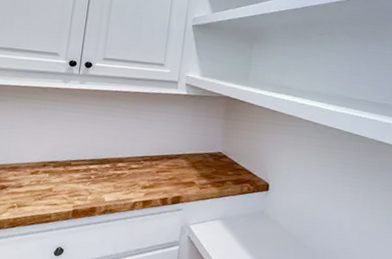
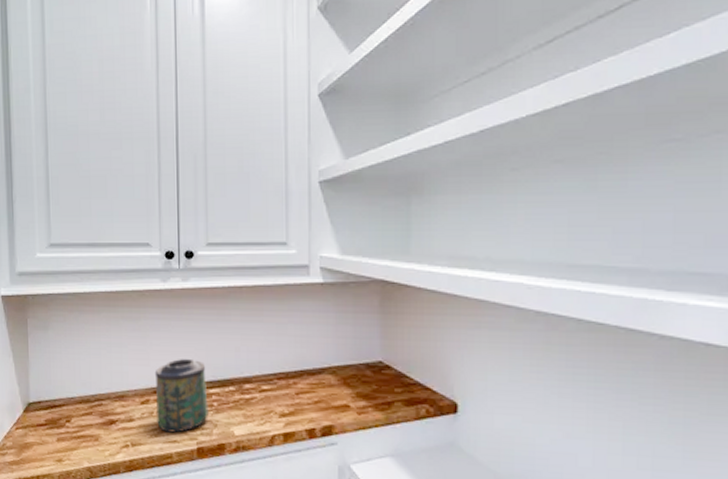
canister: none [42,141,89,198] -> present [154,358,209,433]

